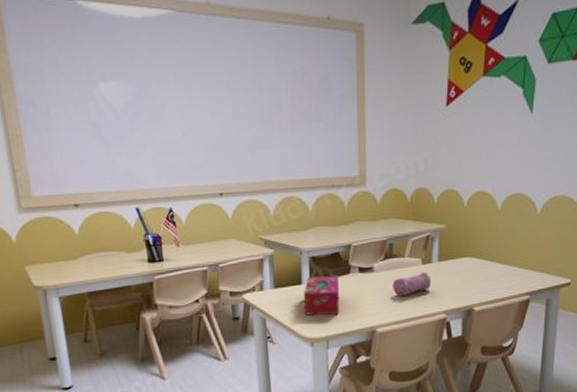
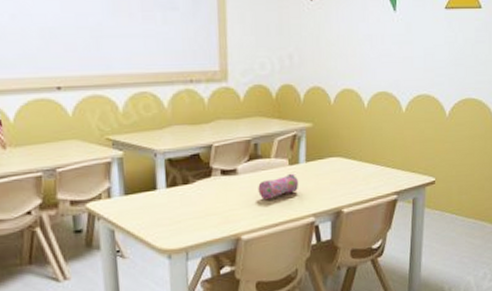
tissue box: present [303,276,340,315] -> none [158,179,201,225]

